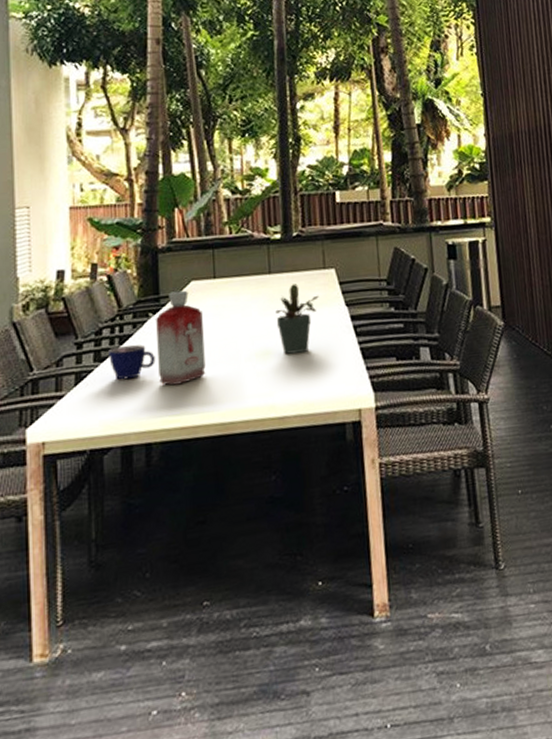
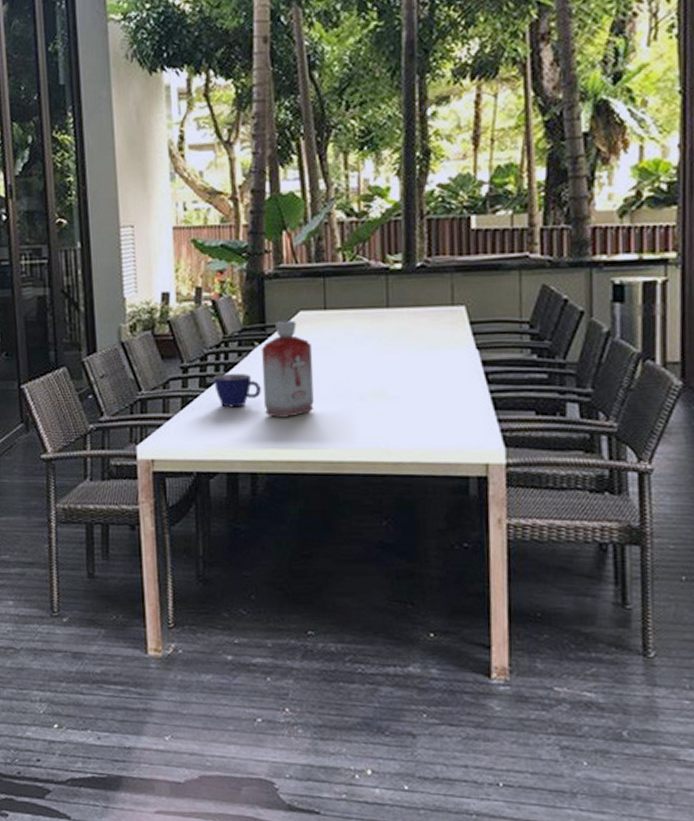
potted plant: present [275,284,319,354] -> none [393,320,445,397]

